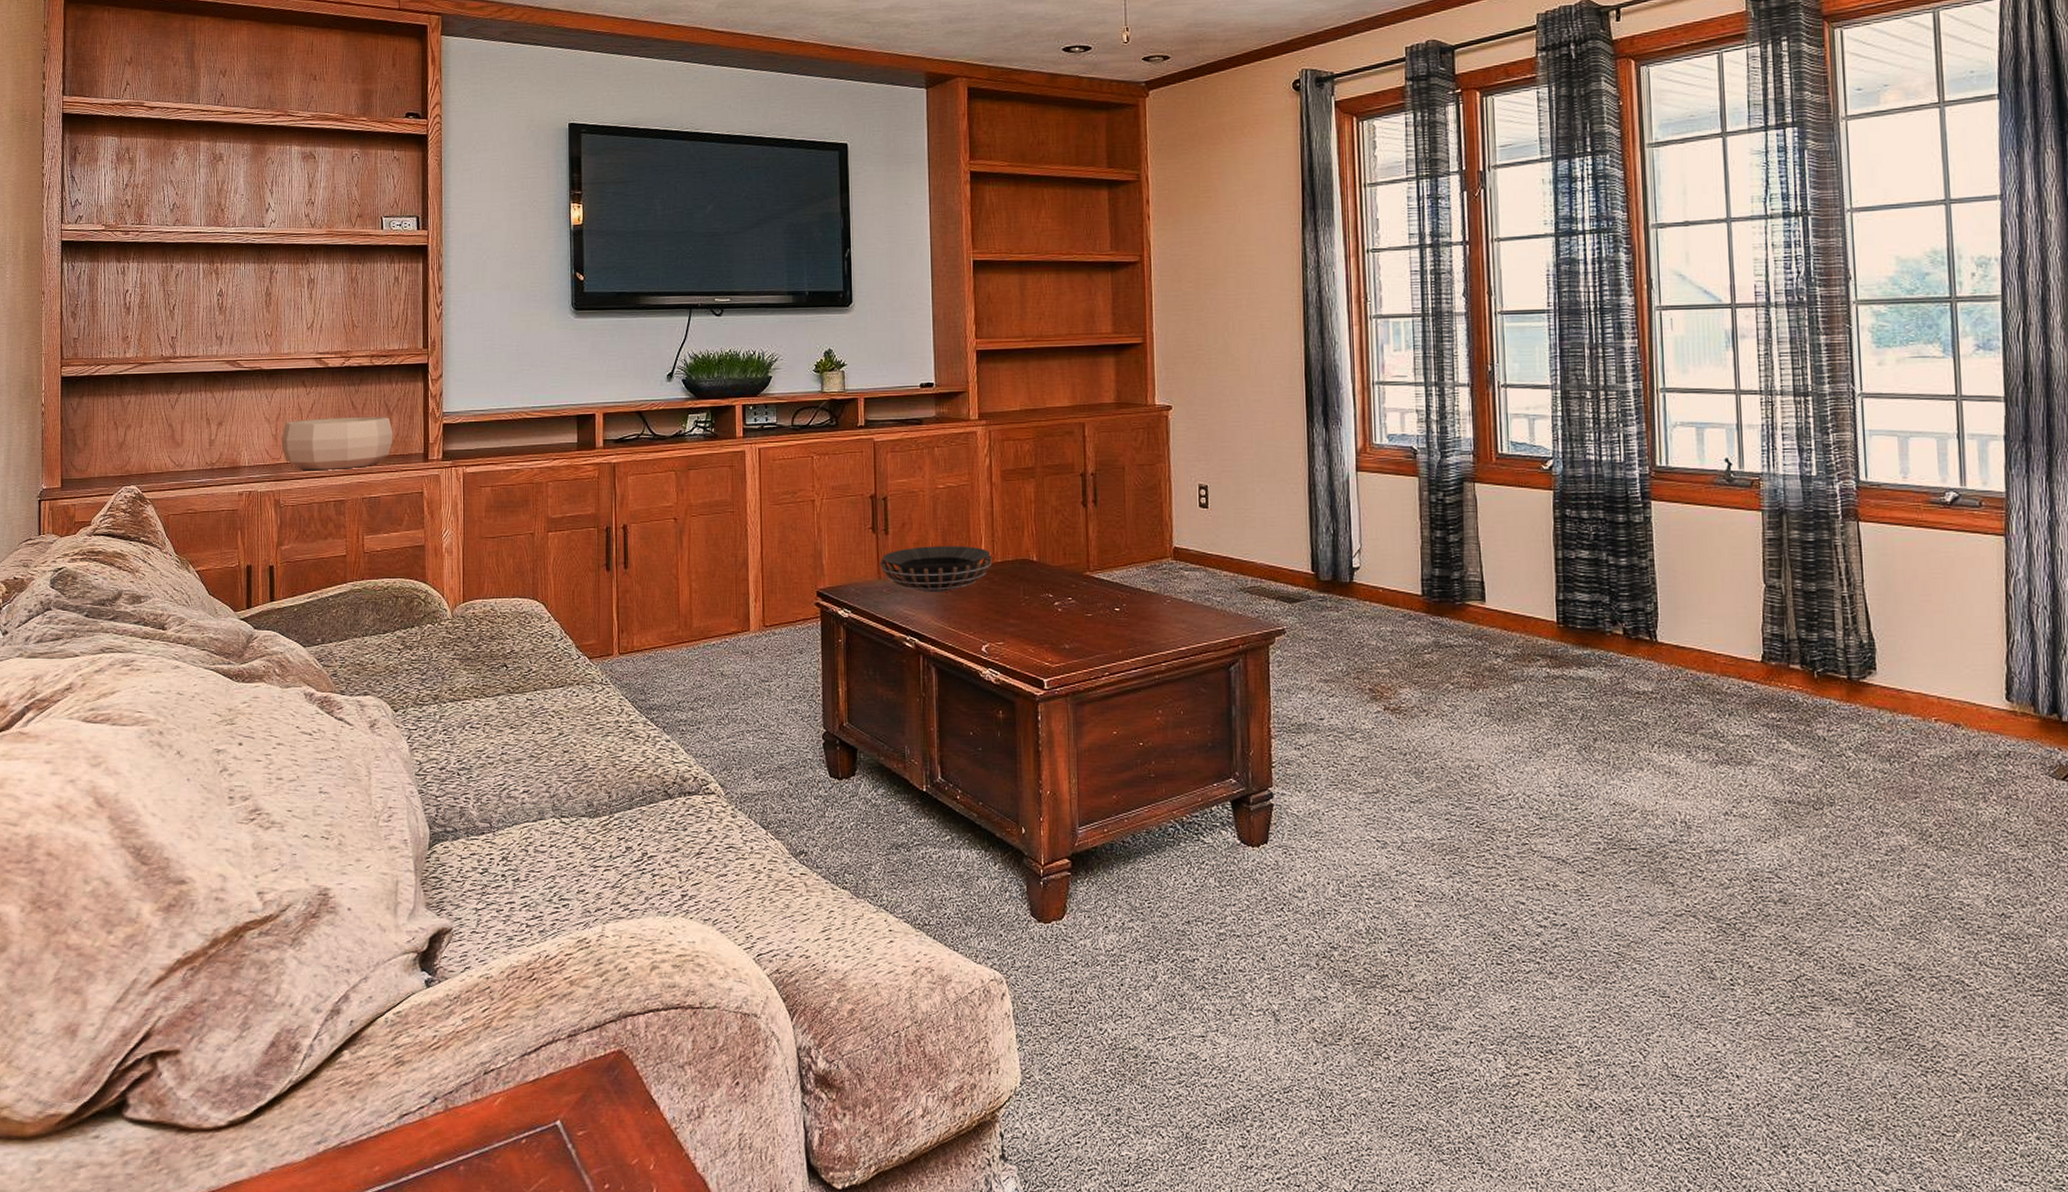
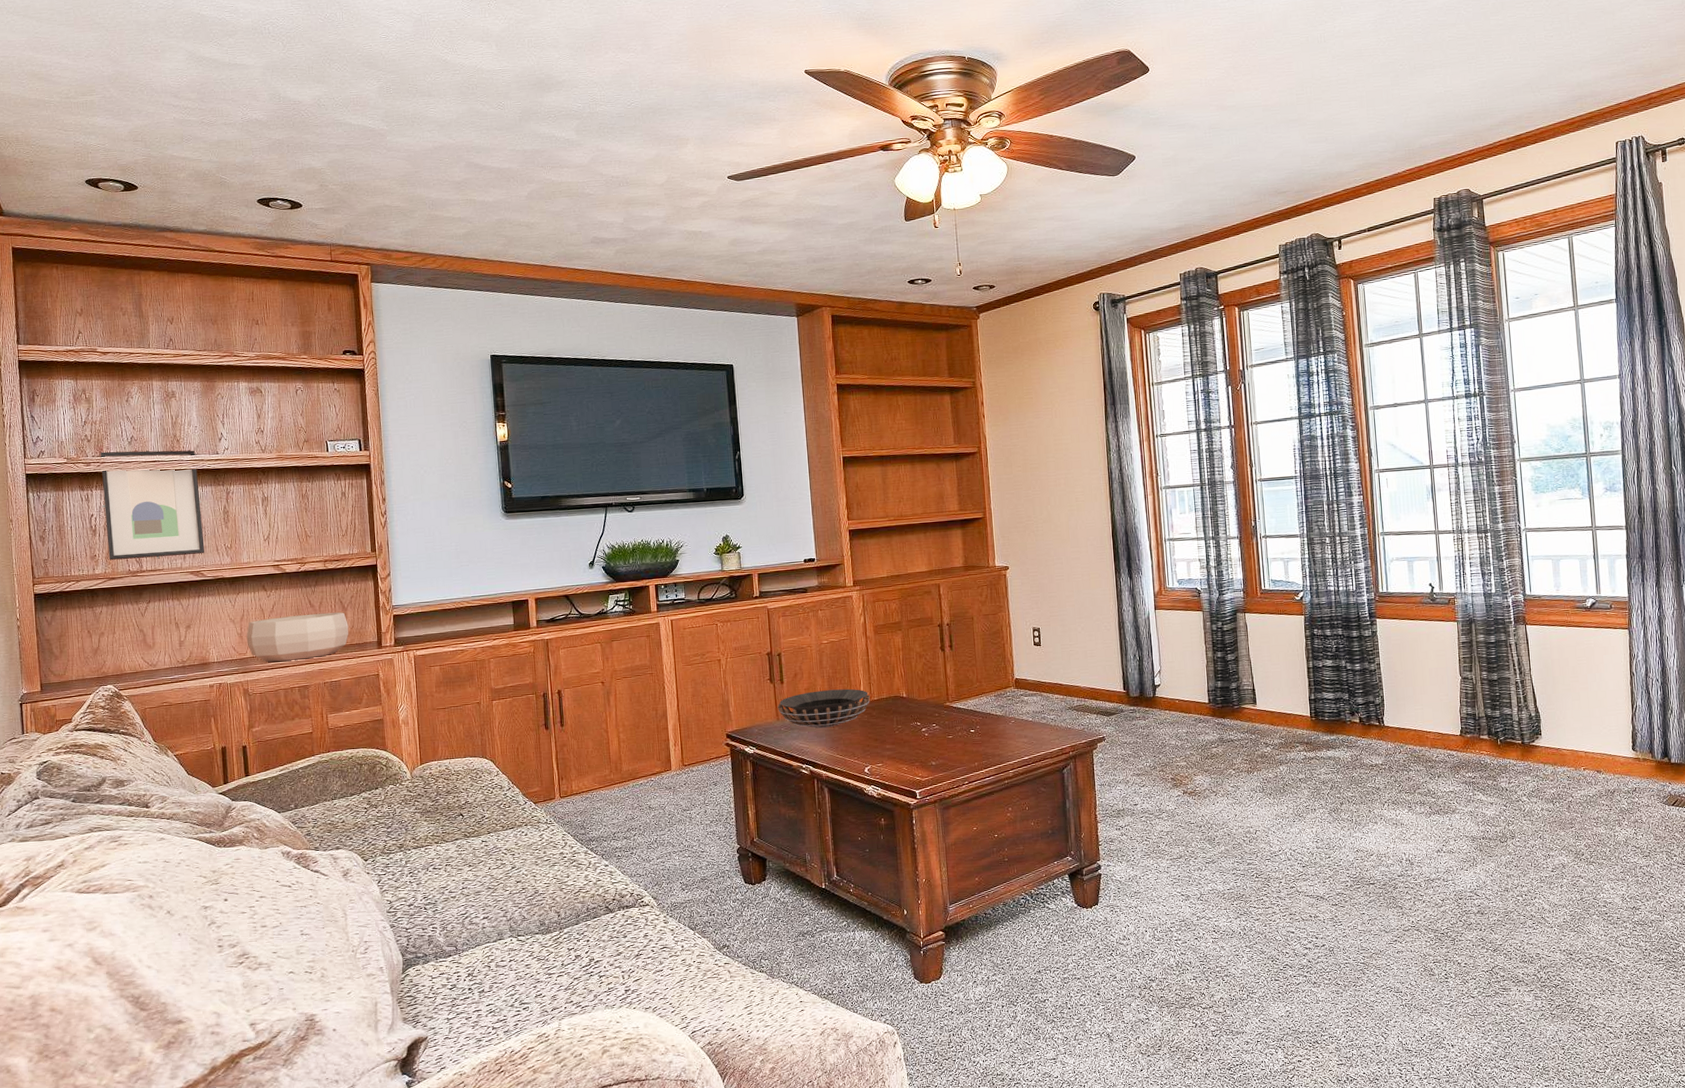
picture frame: none [138,219,243,344] -> present [100,449,205,560]

